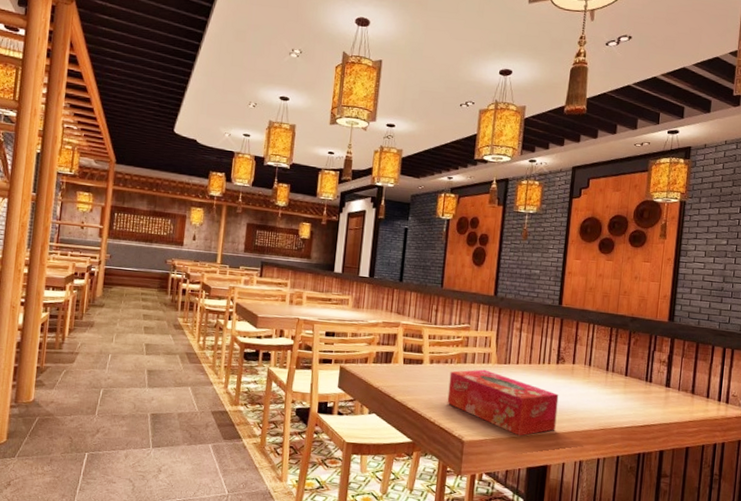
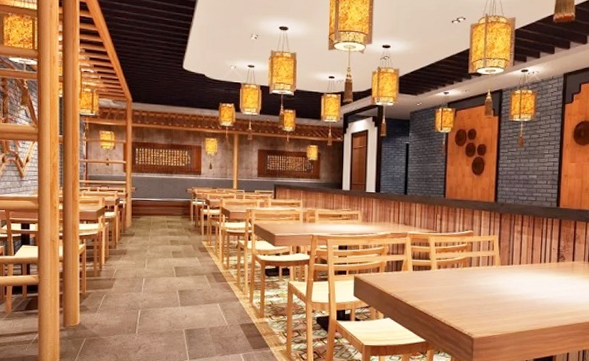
tissue box: present [447,369,559,436] -> none [456,271,561,331]

